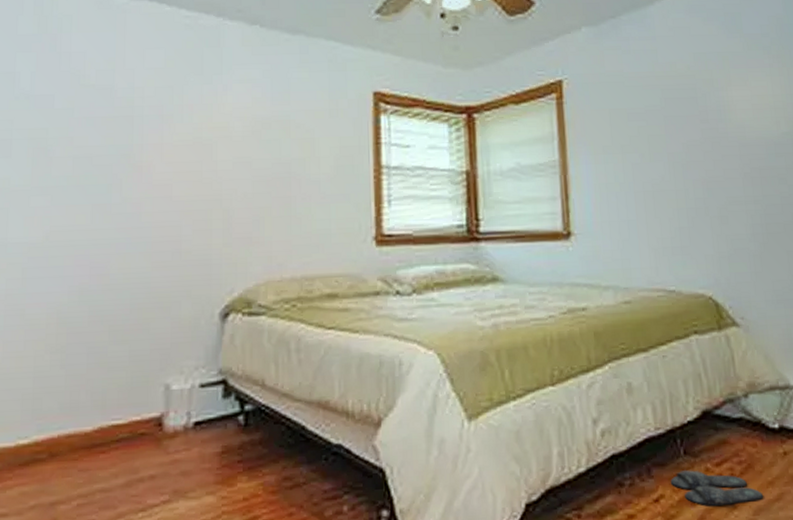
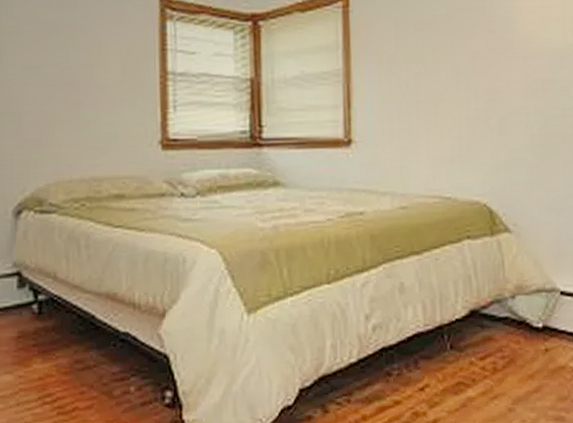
slippers: present [670,470,764,507] -> none [436,363,523,396]

